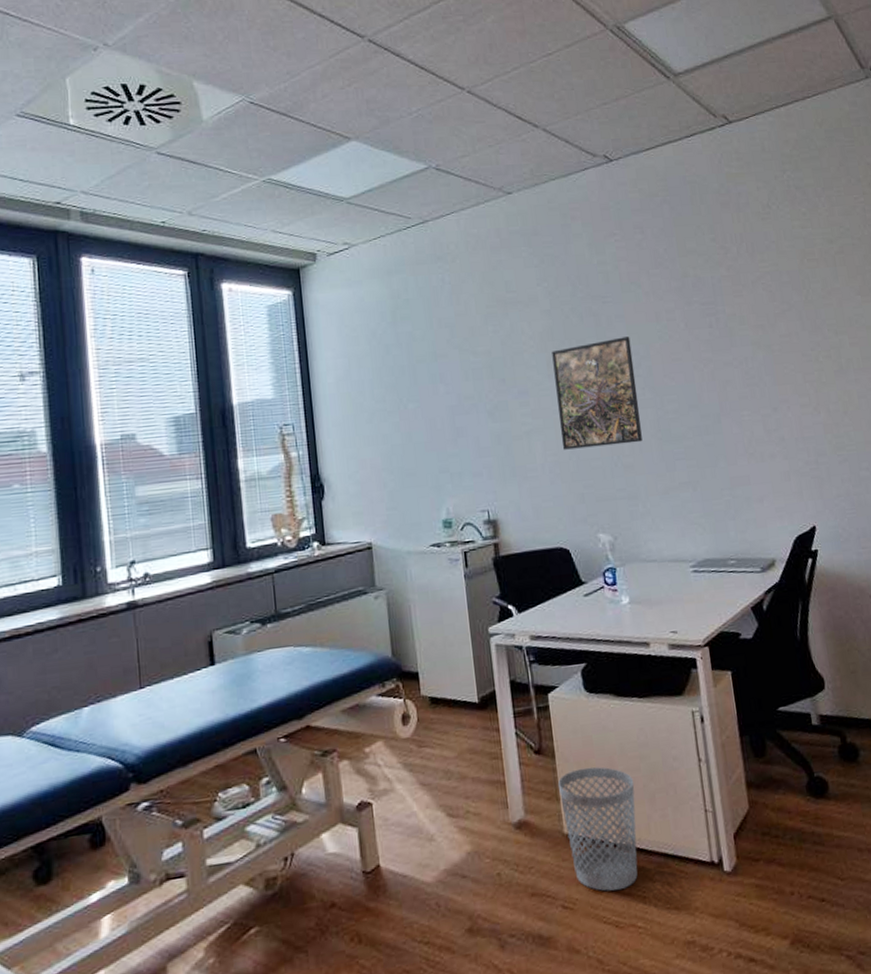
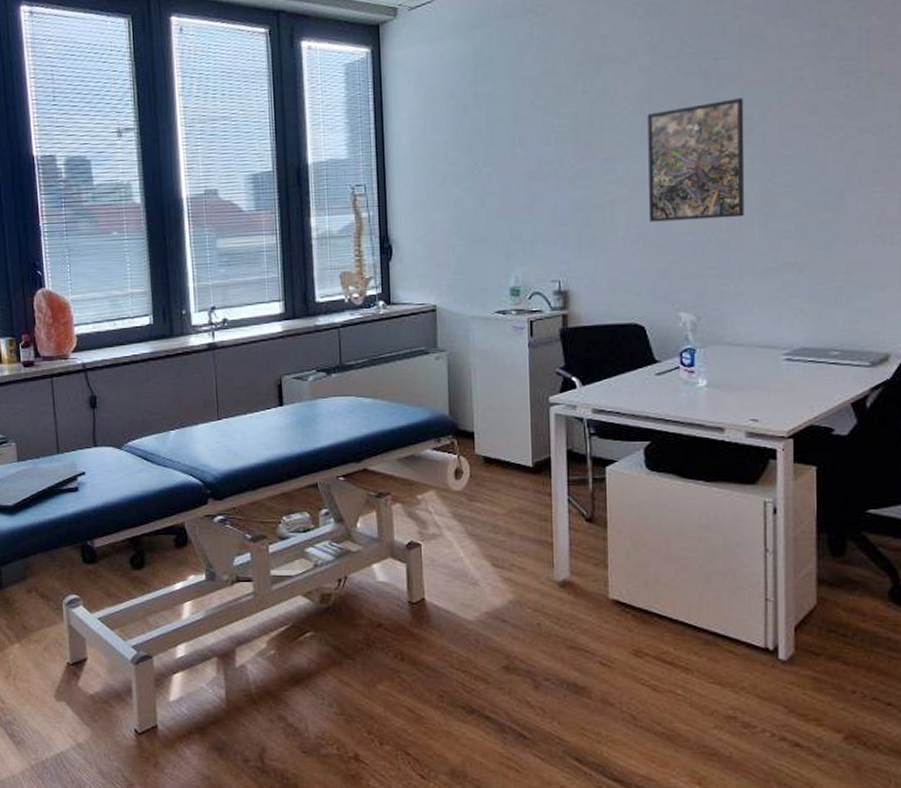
wastebasket: present [558,767,638,892] -> none [608,541,690,657]

